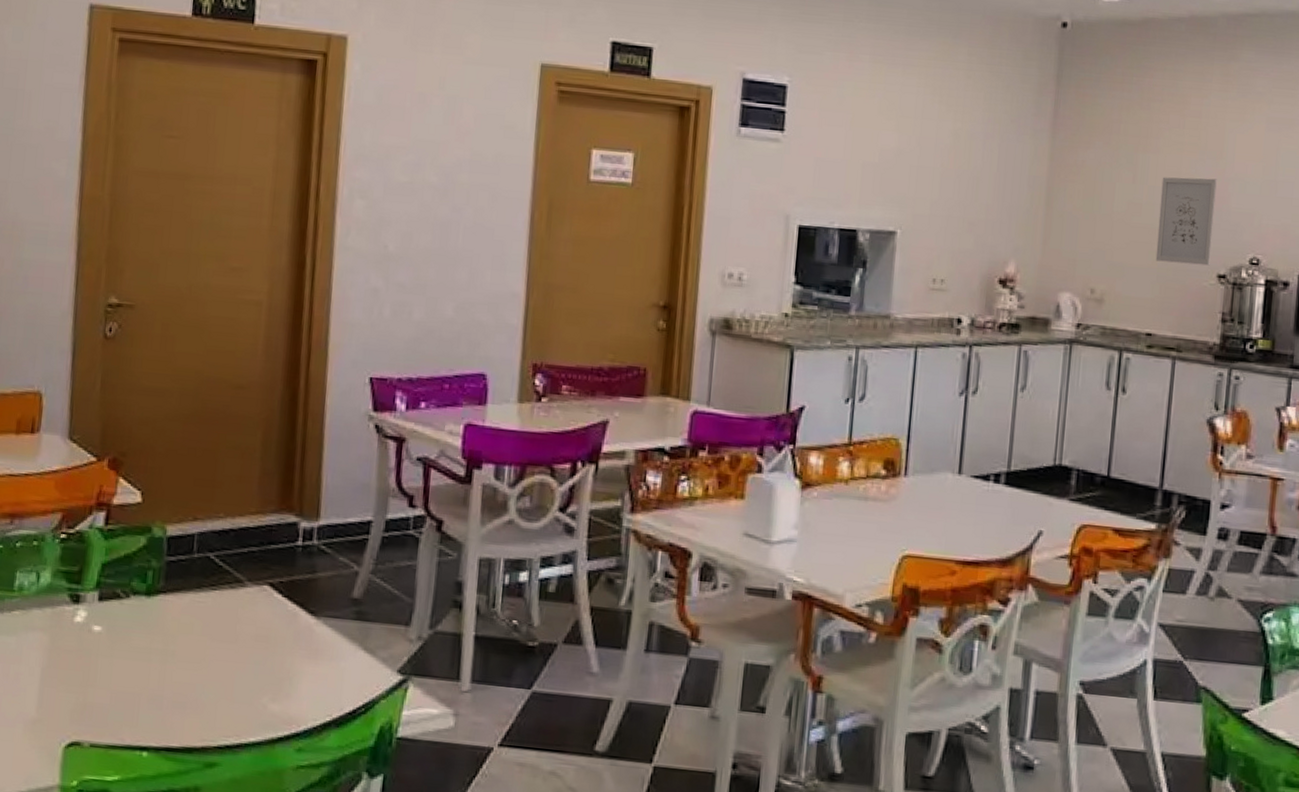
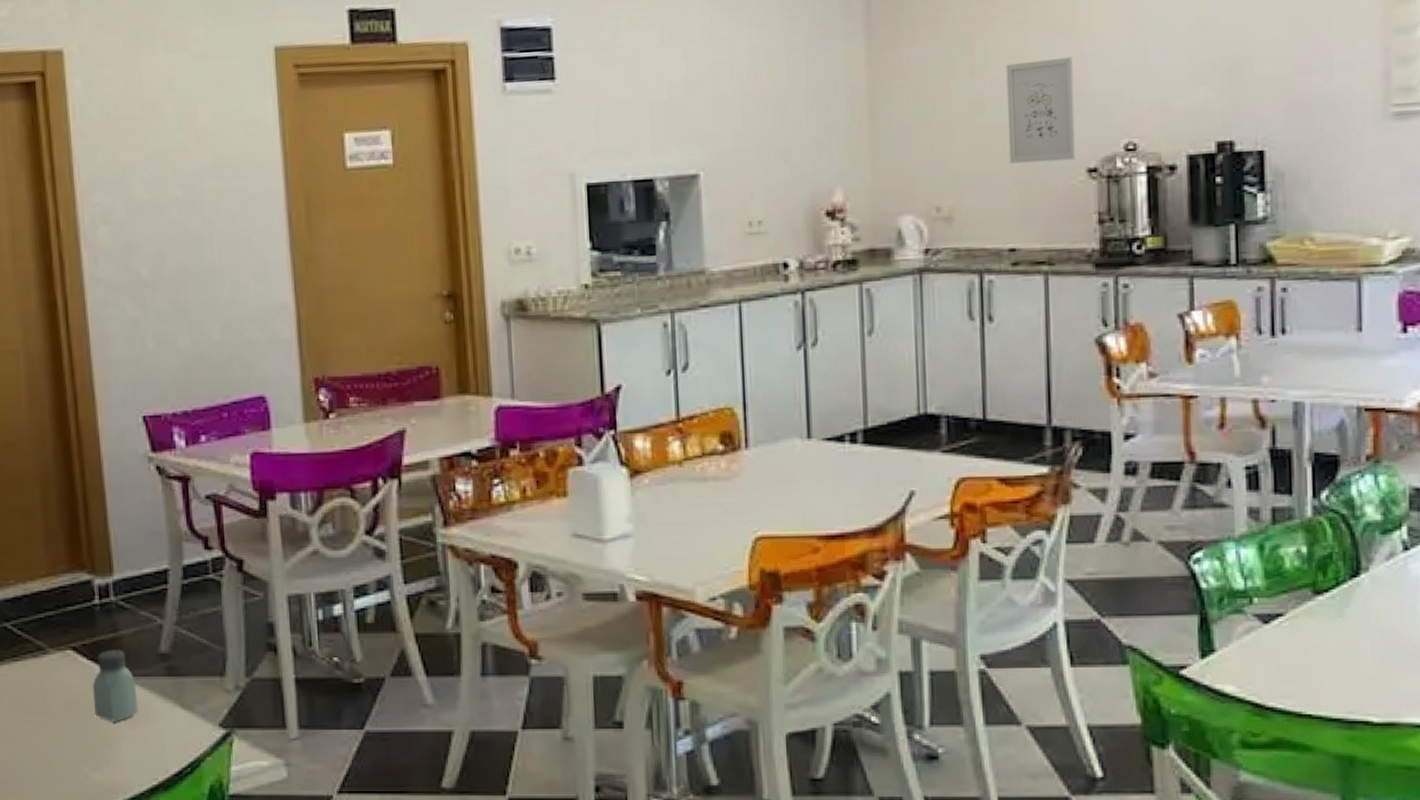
saltshaker: none [281,589,325,658] -> present [92,650,138,722]

